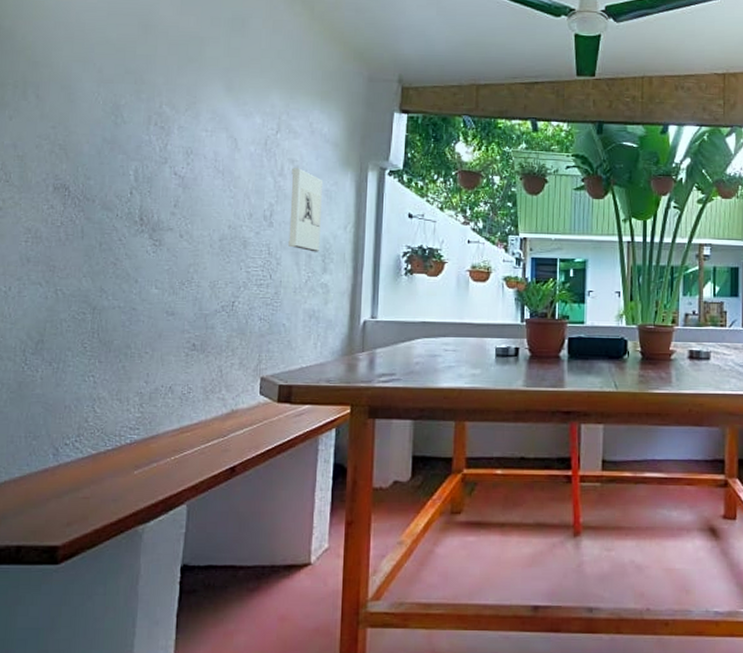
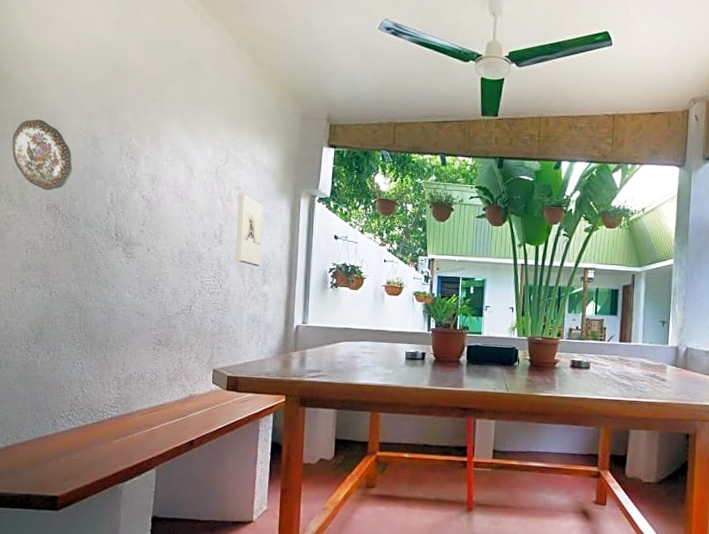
decorative plate: none [11,84,88,167] -> present [12,119,73,190]

